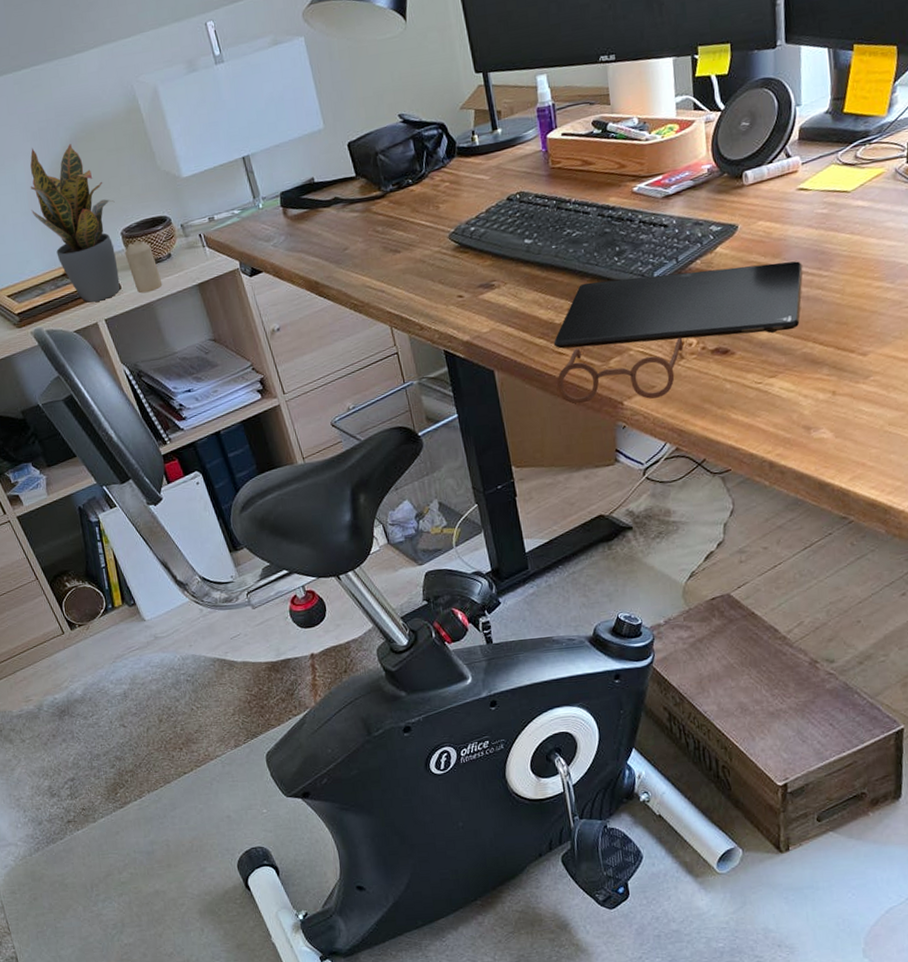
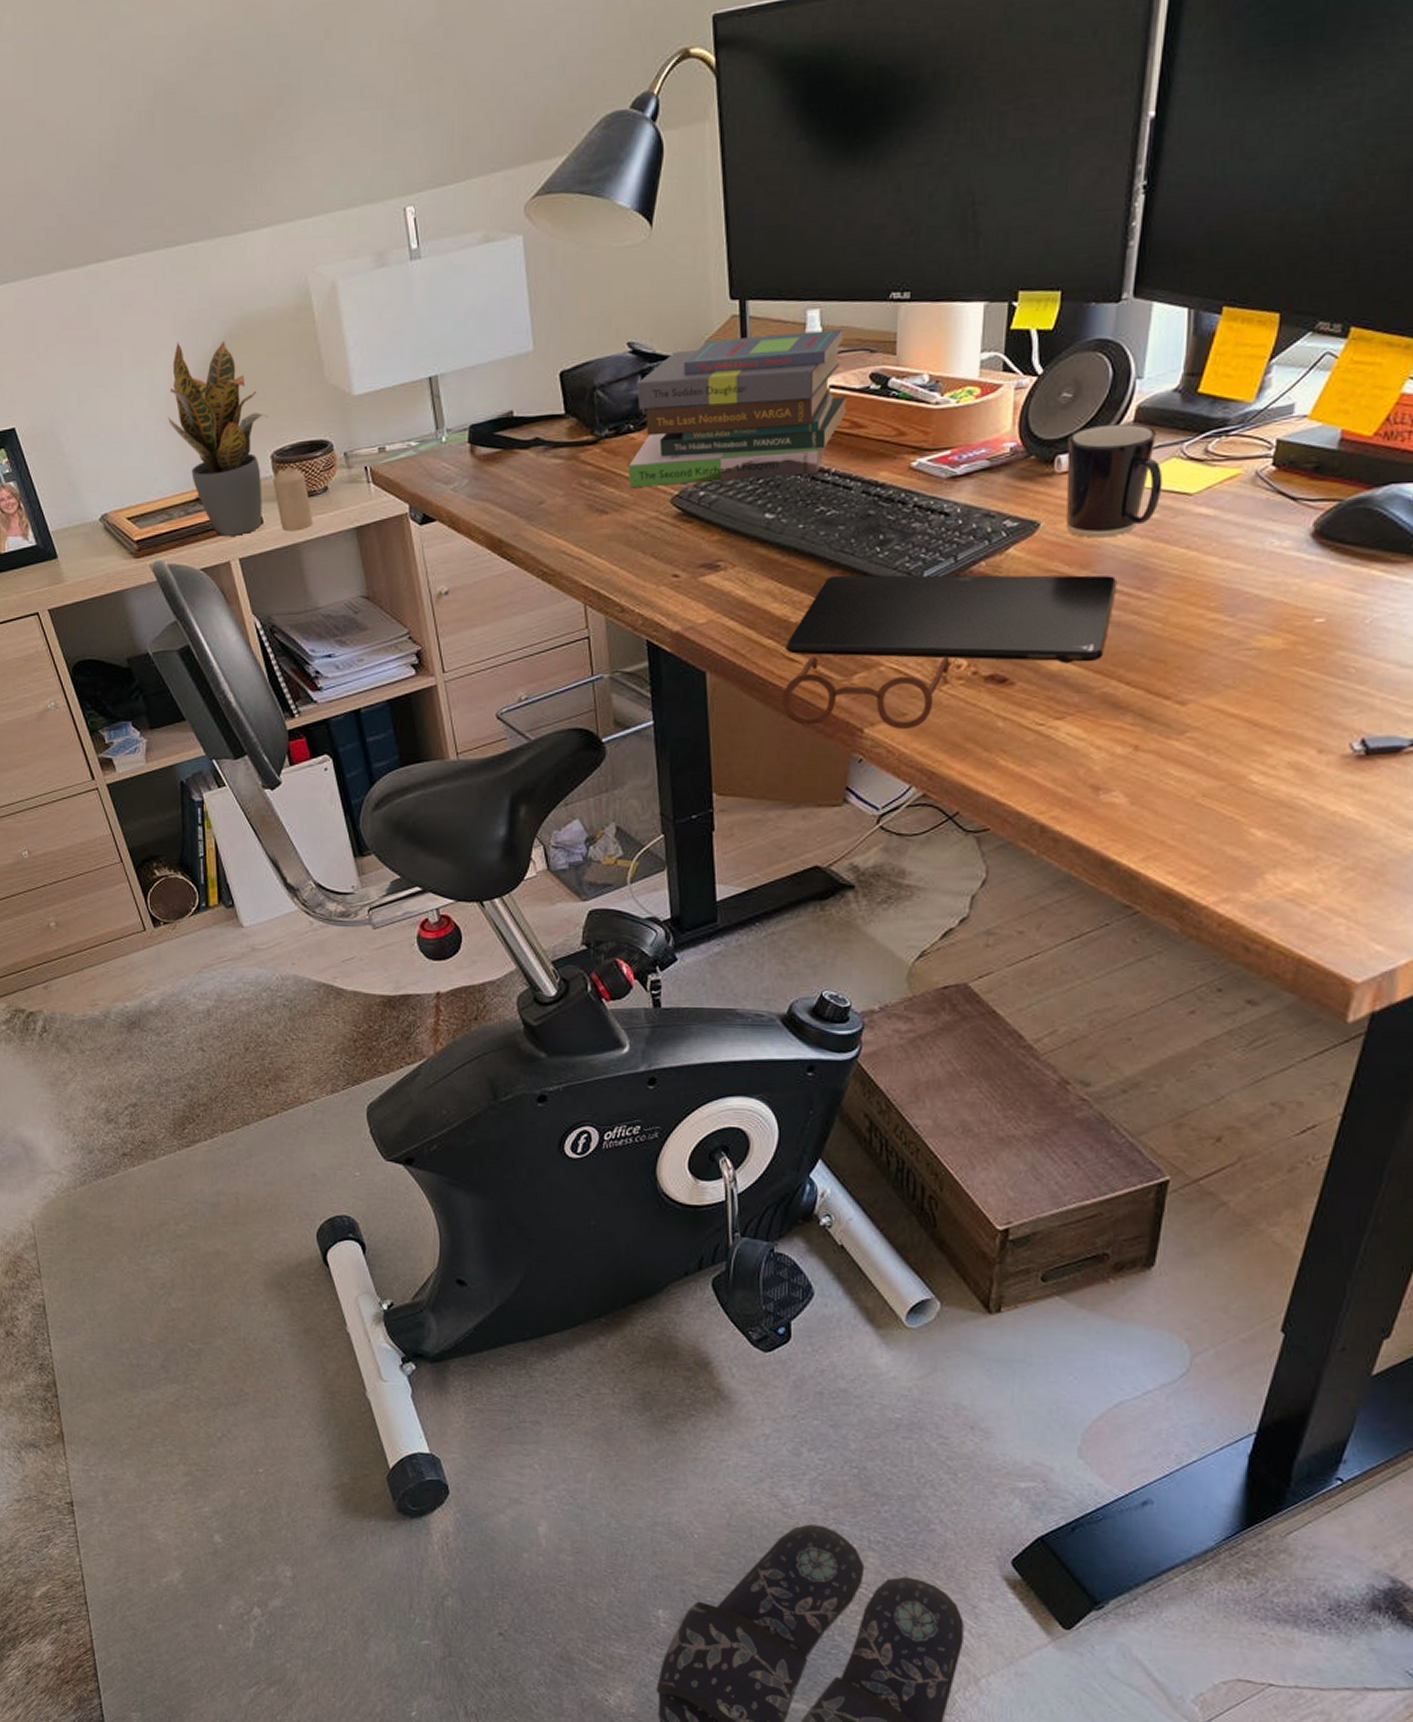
books: none [410,89,578,229] -> present [627,329,847,487]
mug: none [750,141,827,234] -> present [1065,423,1163,538]

